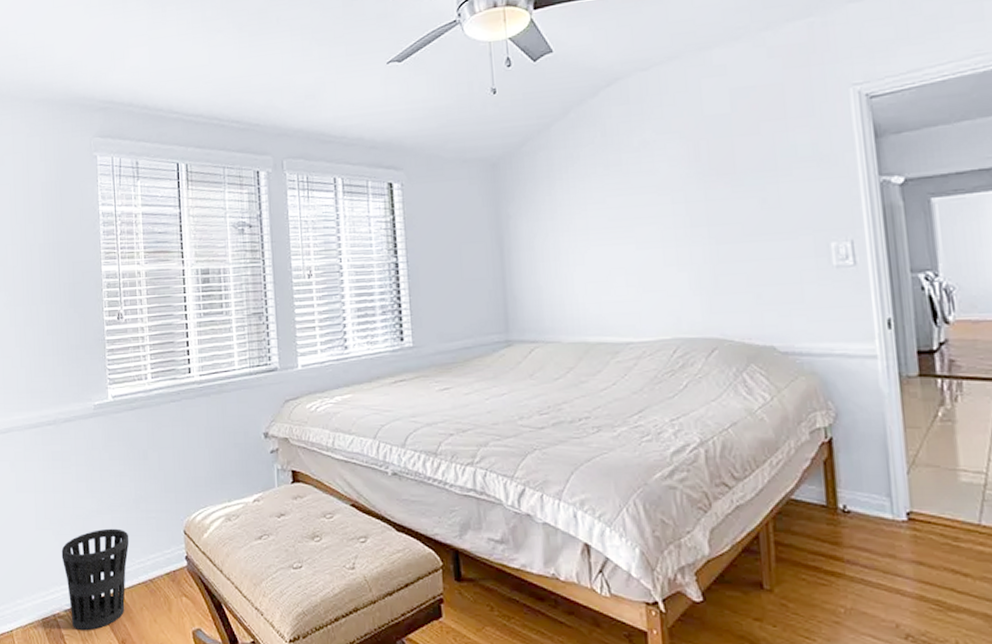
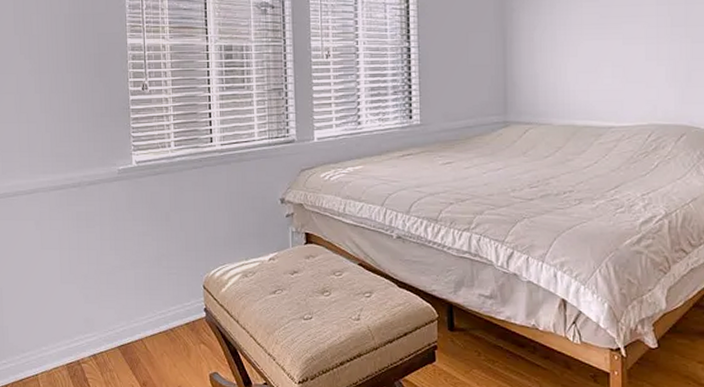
wastebasket: present [61,528,130,631] -> none [85,283,151,375]

